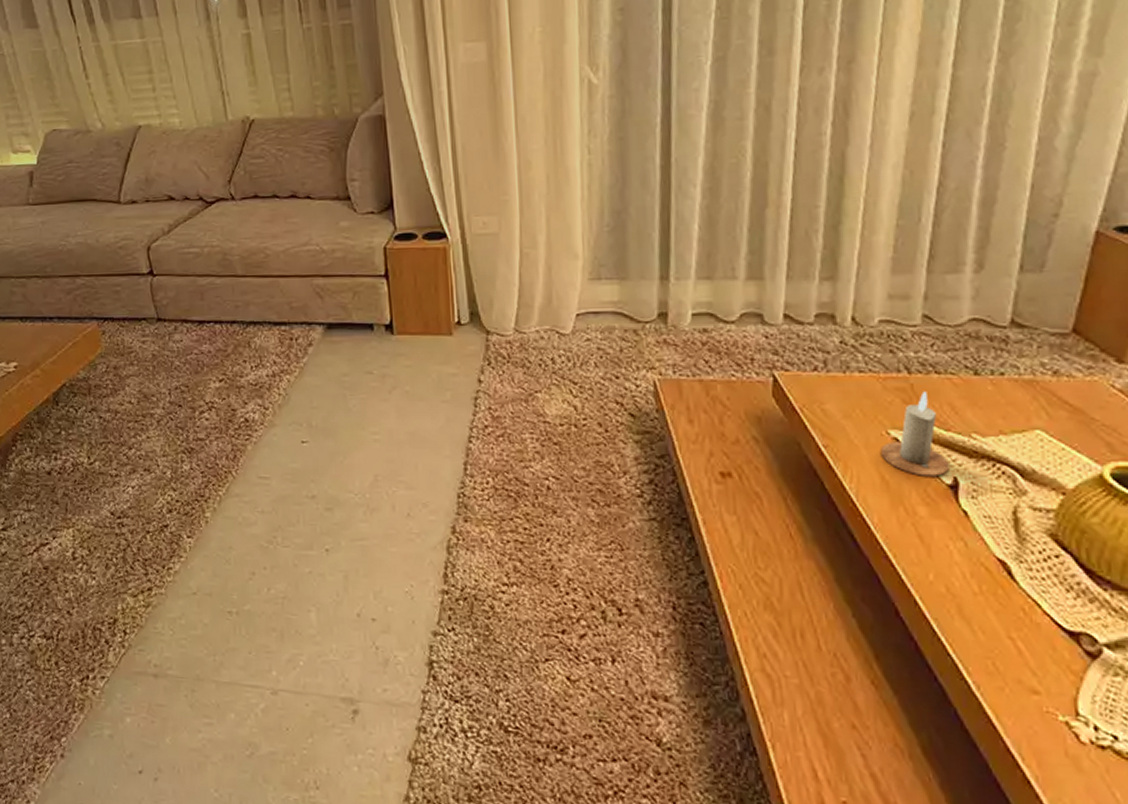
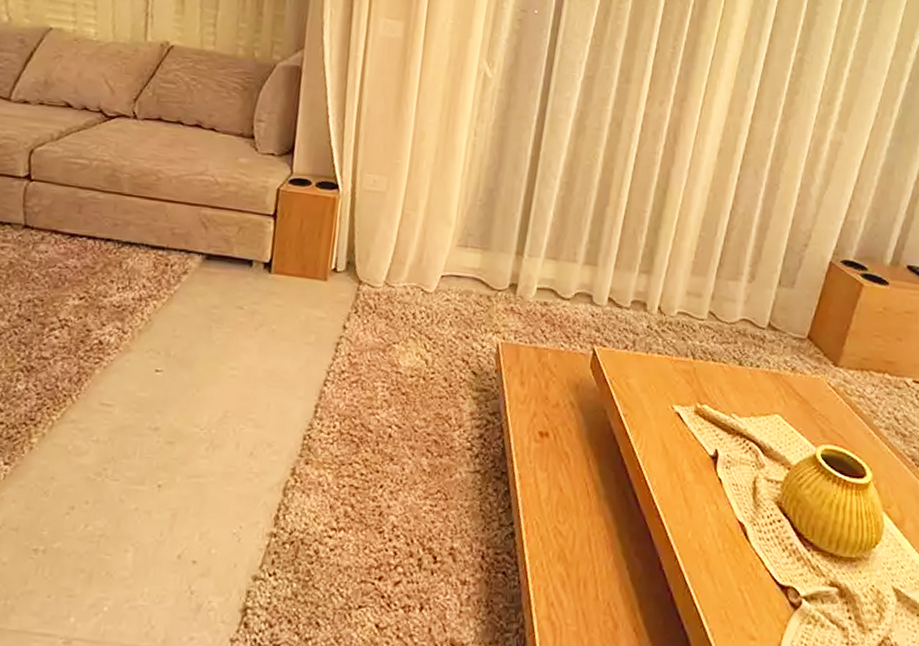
candle: present [880,391,949,477] -> none [665,375,713,448]

